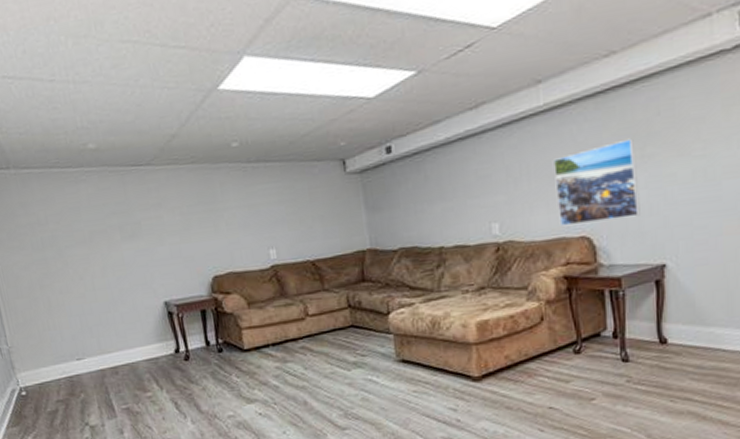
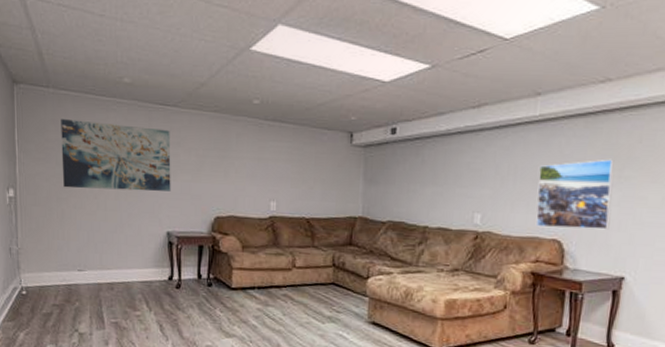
wall art: none [28,191,160,274] -> present [61,119,171,192]

